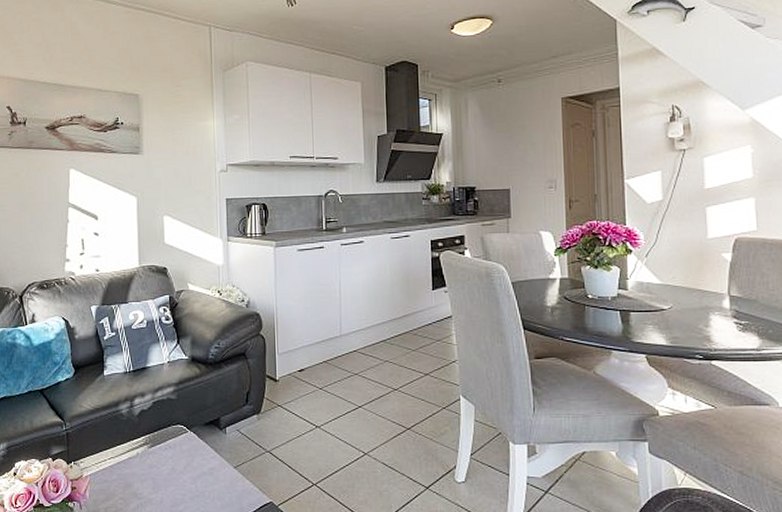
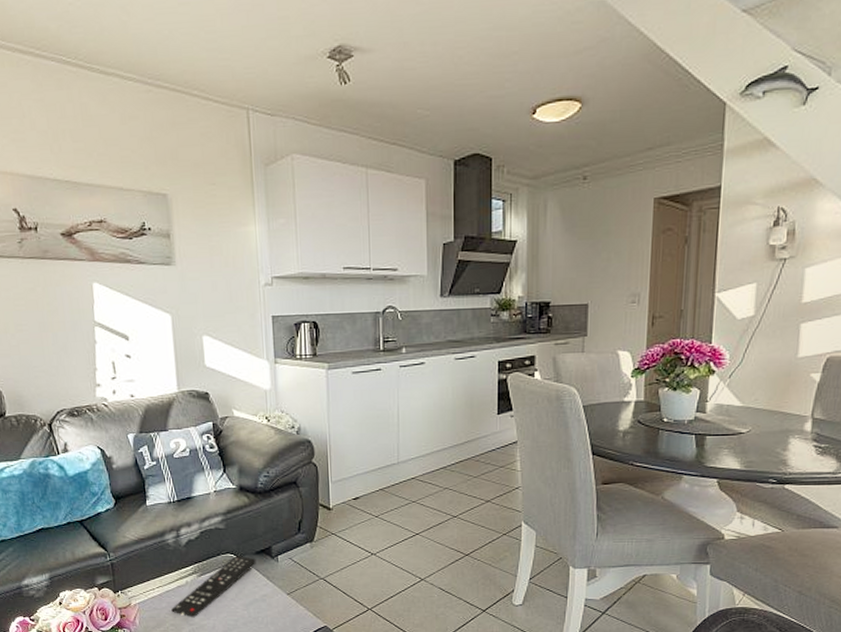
remote control: none [121,426,205,491] -> present [171,555,256,618]

